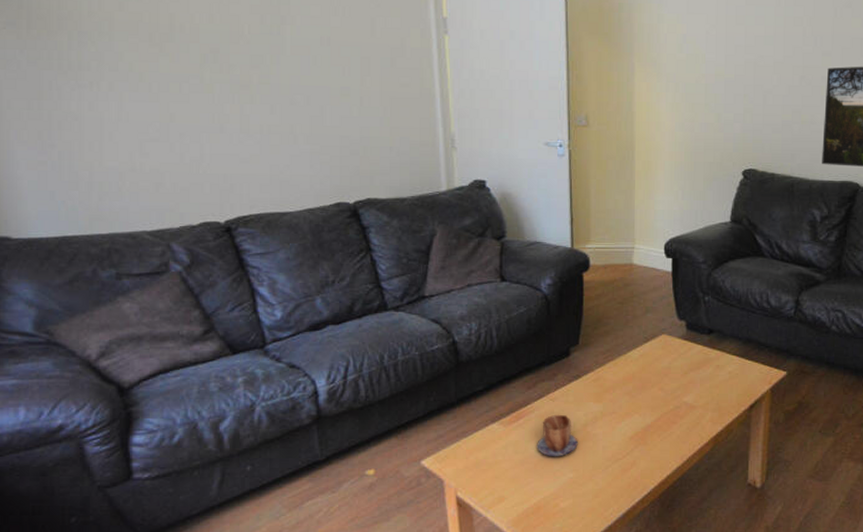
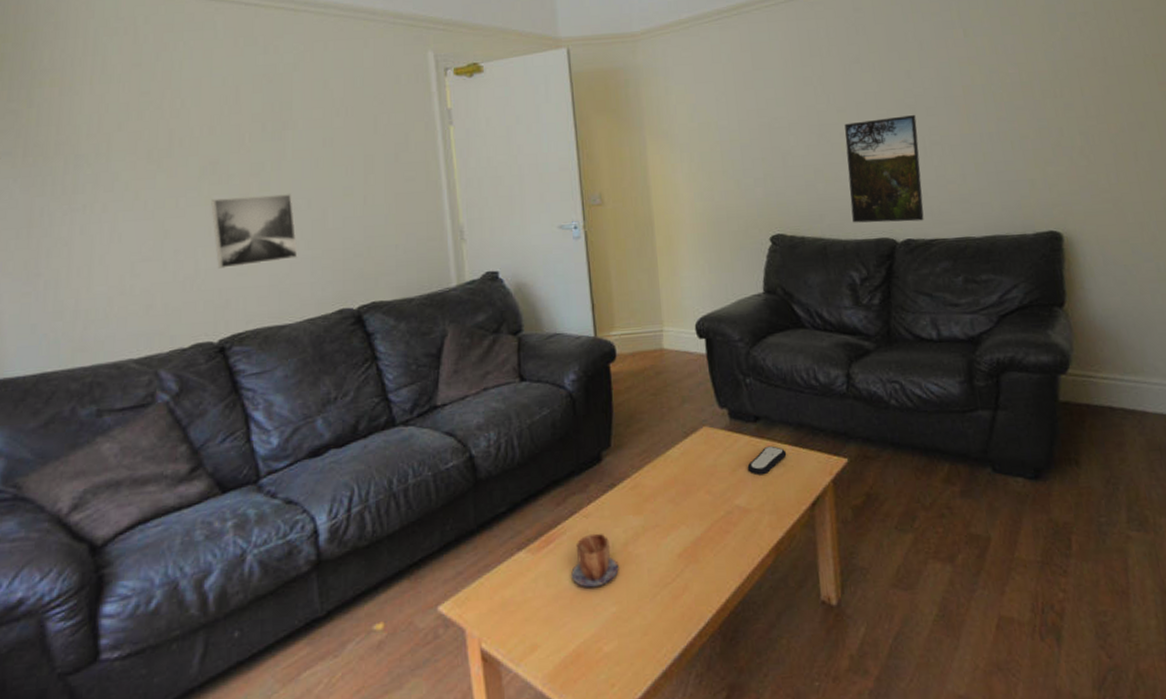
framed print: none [213,87,297,155] -> present [211,193,298,269]
remote control: none [697,355,734,379] -> present [747,445,787,476]

